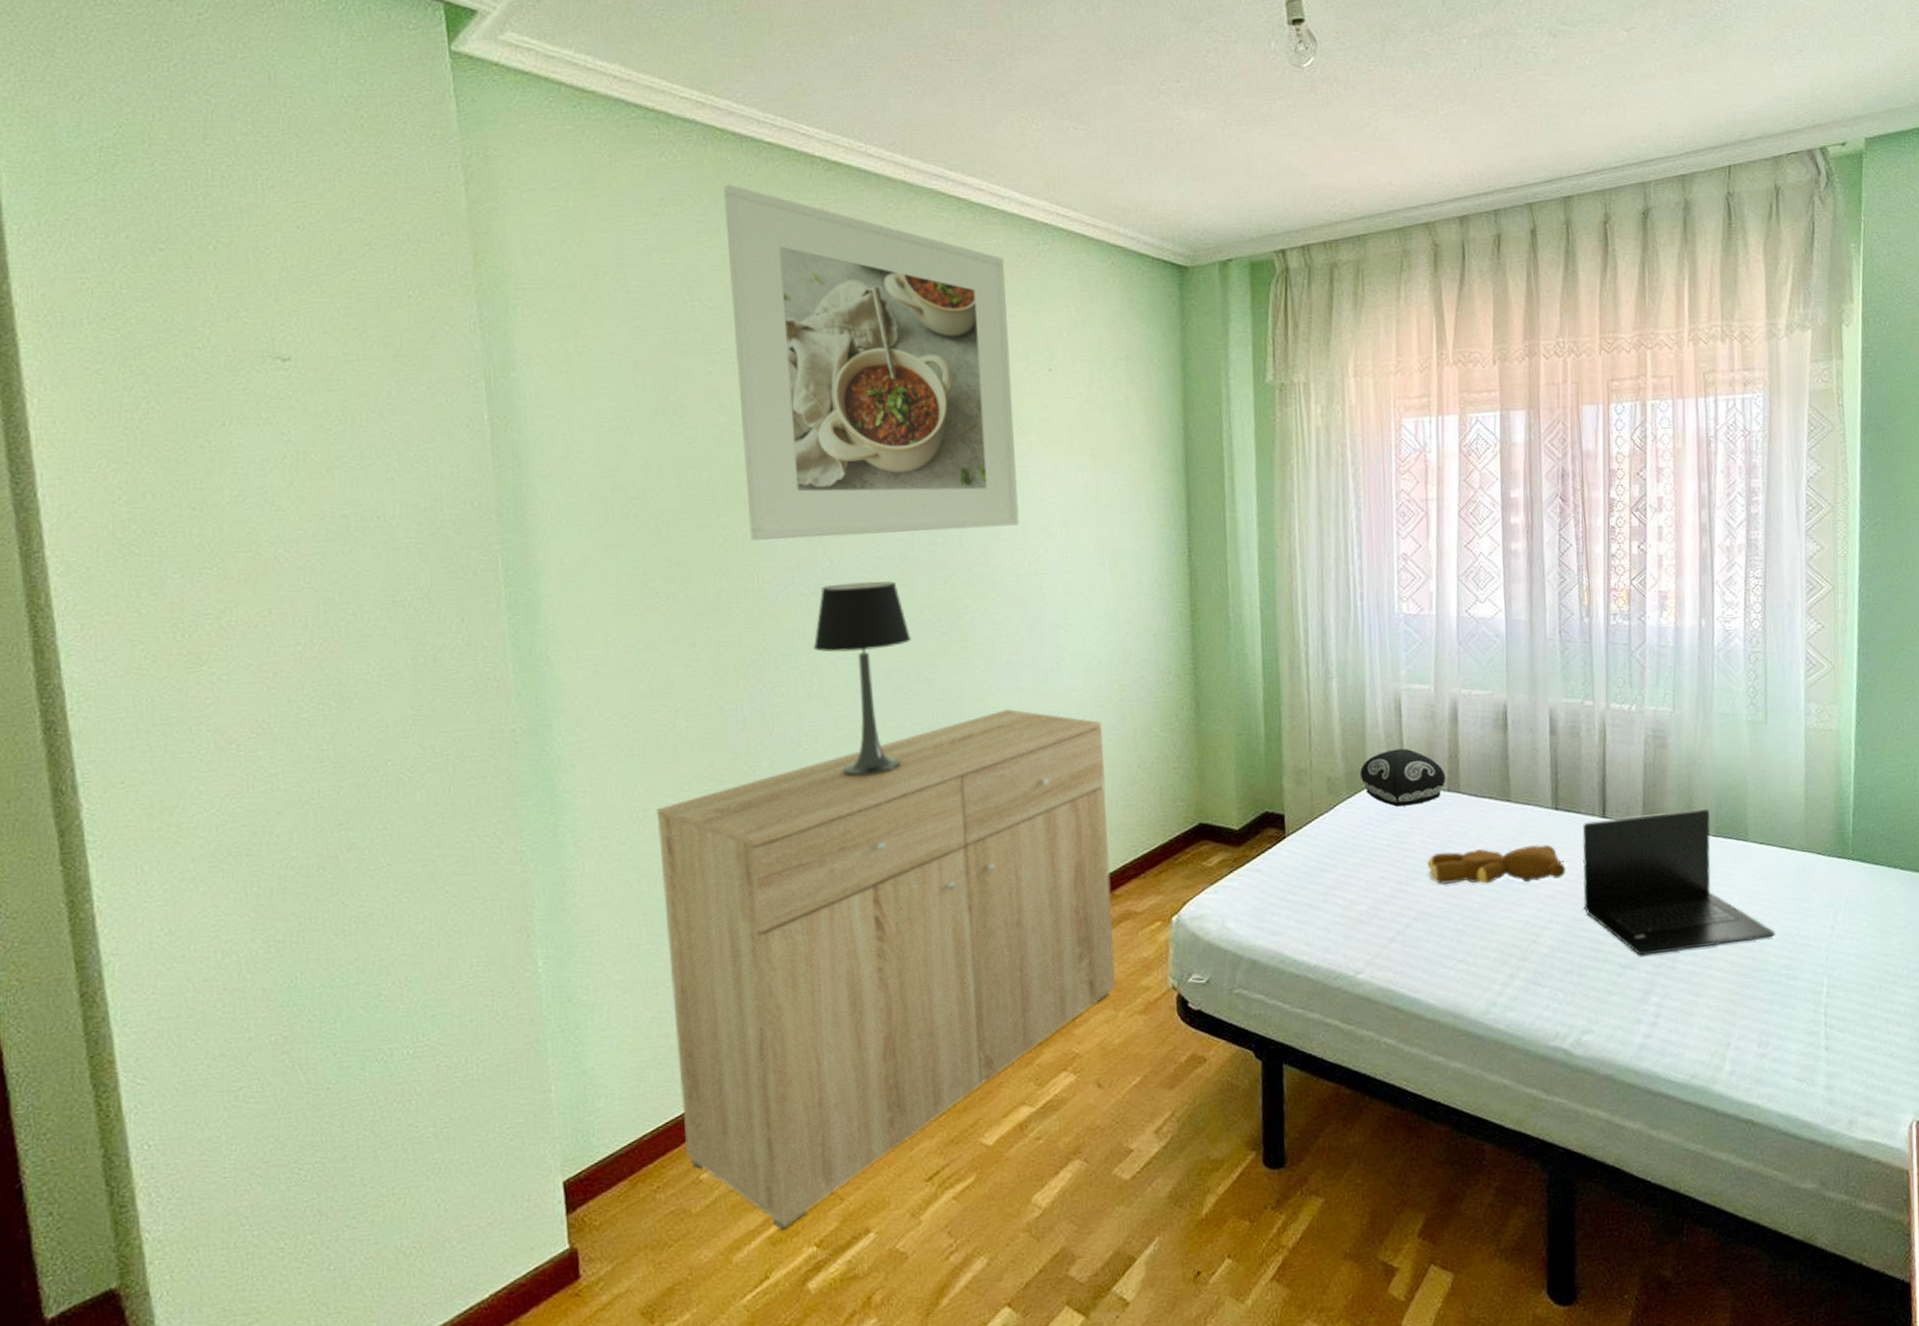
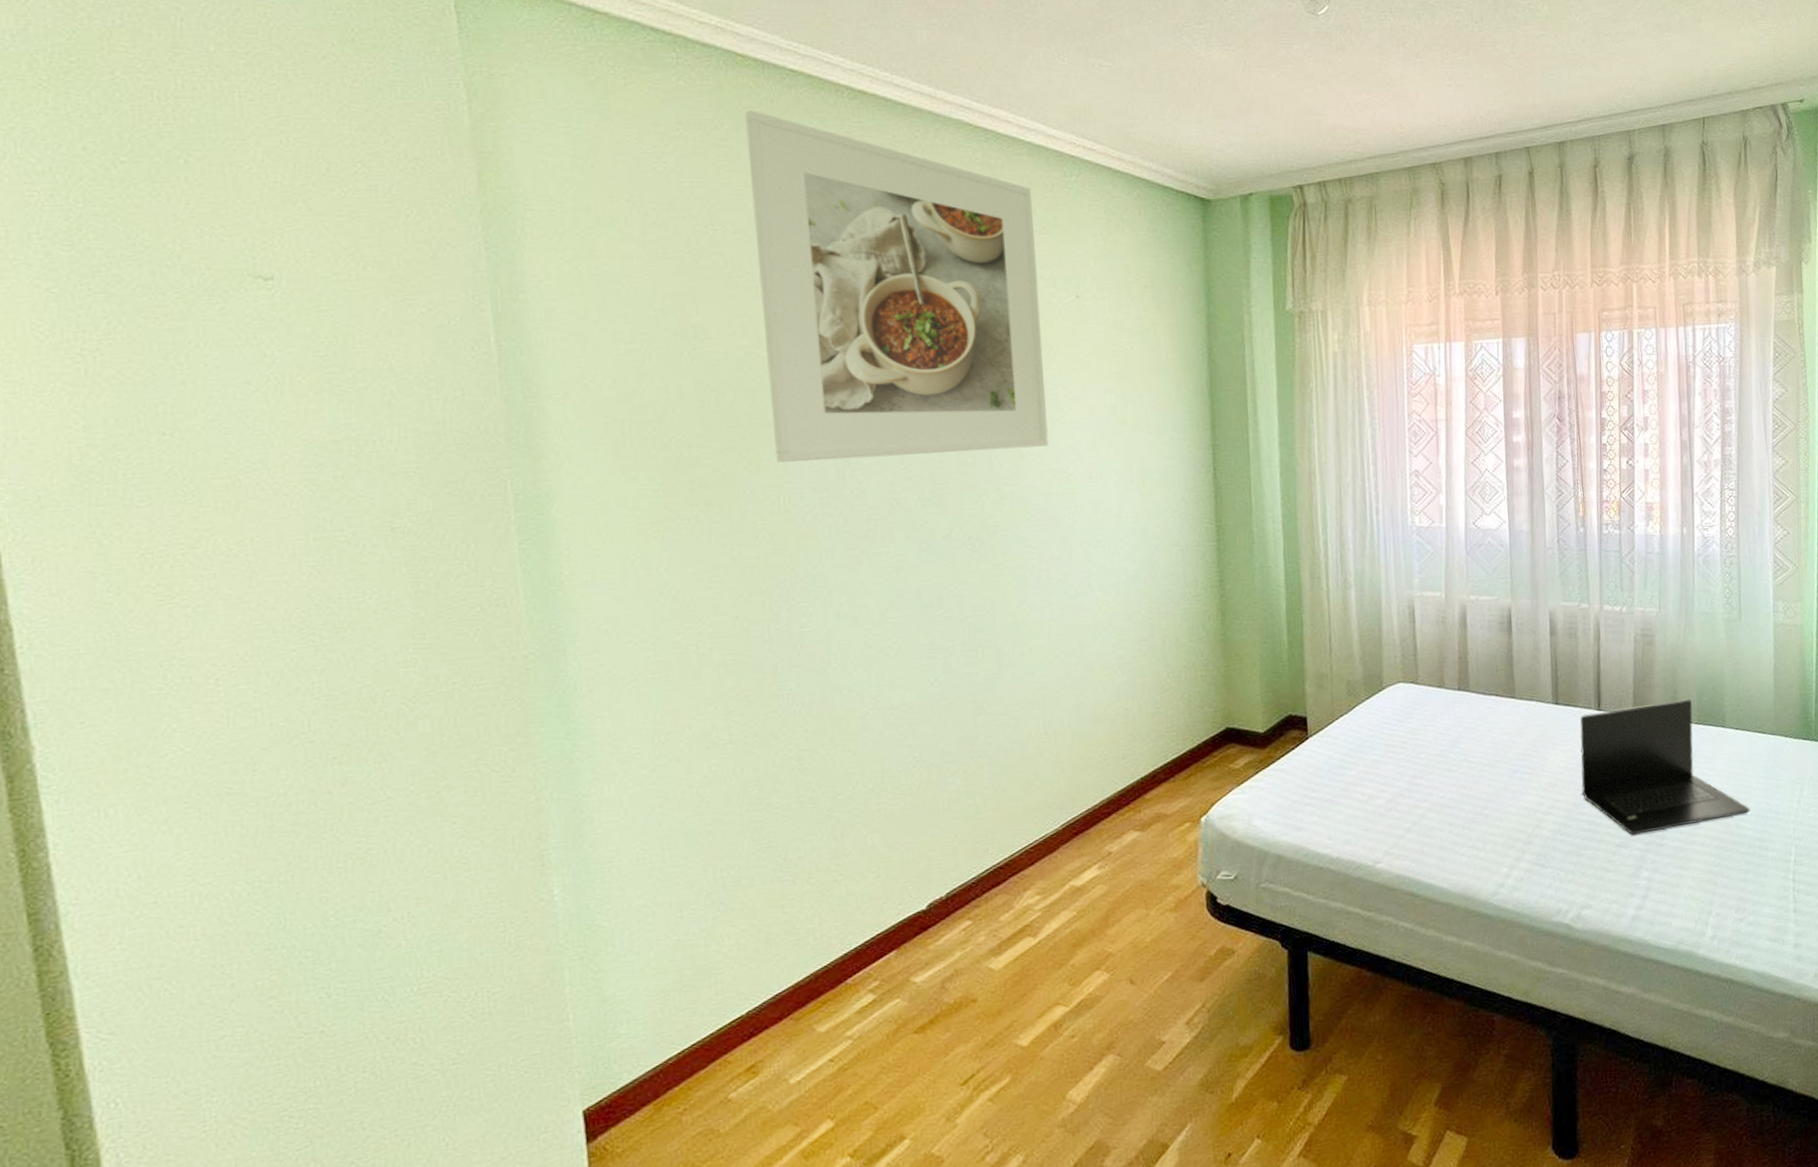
dresser: present [656,709,1116,1231] -> none [679,624,1148,1144]
table lamp: present [813,581,911,777] -> none [842,501,942,693]
cushion: present [1360,748,1446,807] -> none [1377,651,1457,706]
teddy bear: present [1427,844,1567,885] -> none [1440,736,1566,778]

